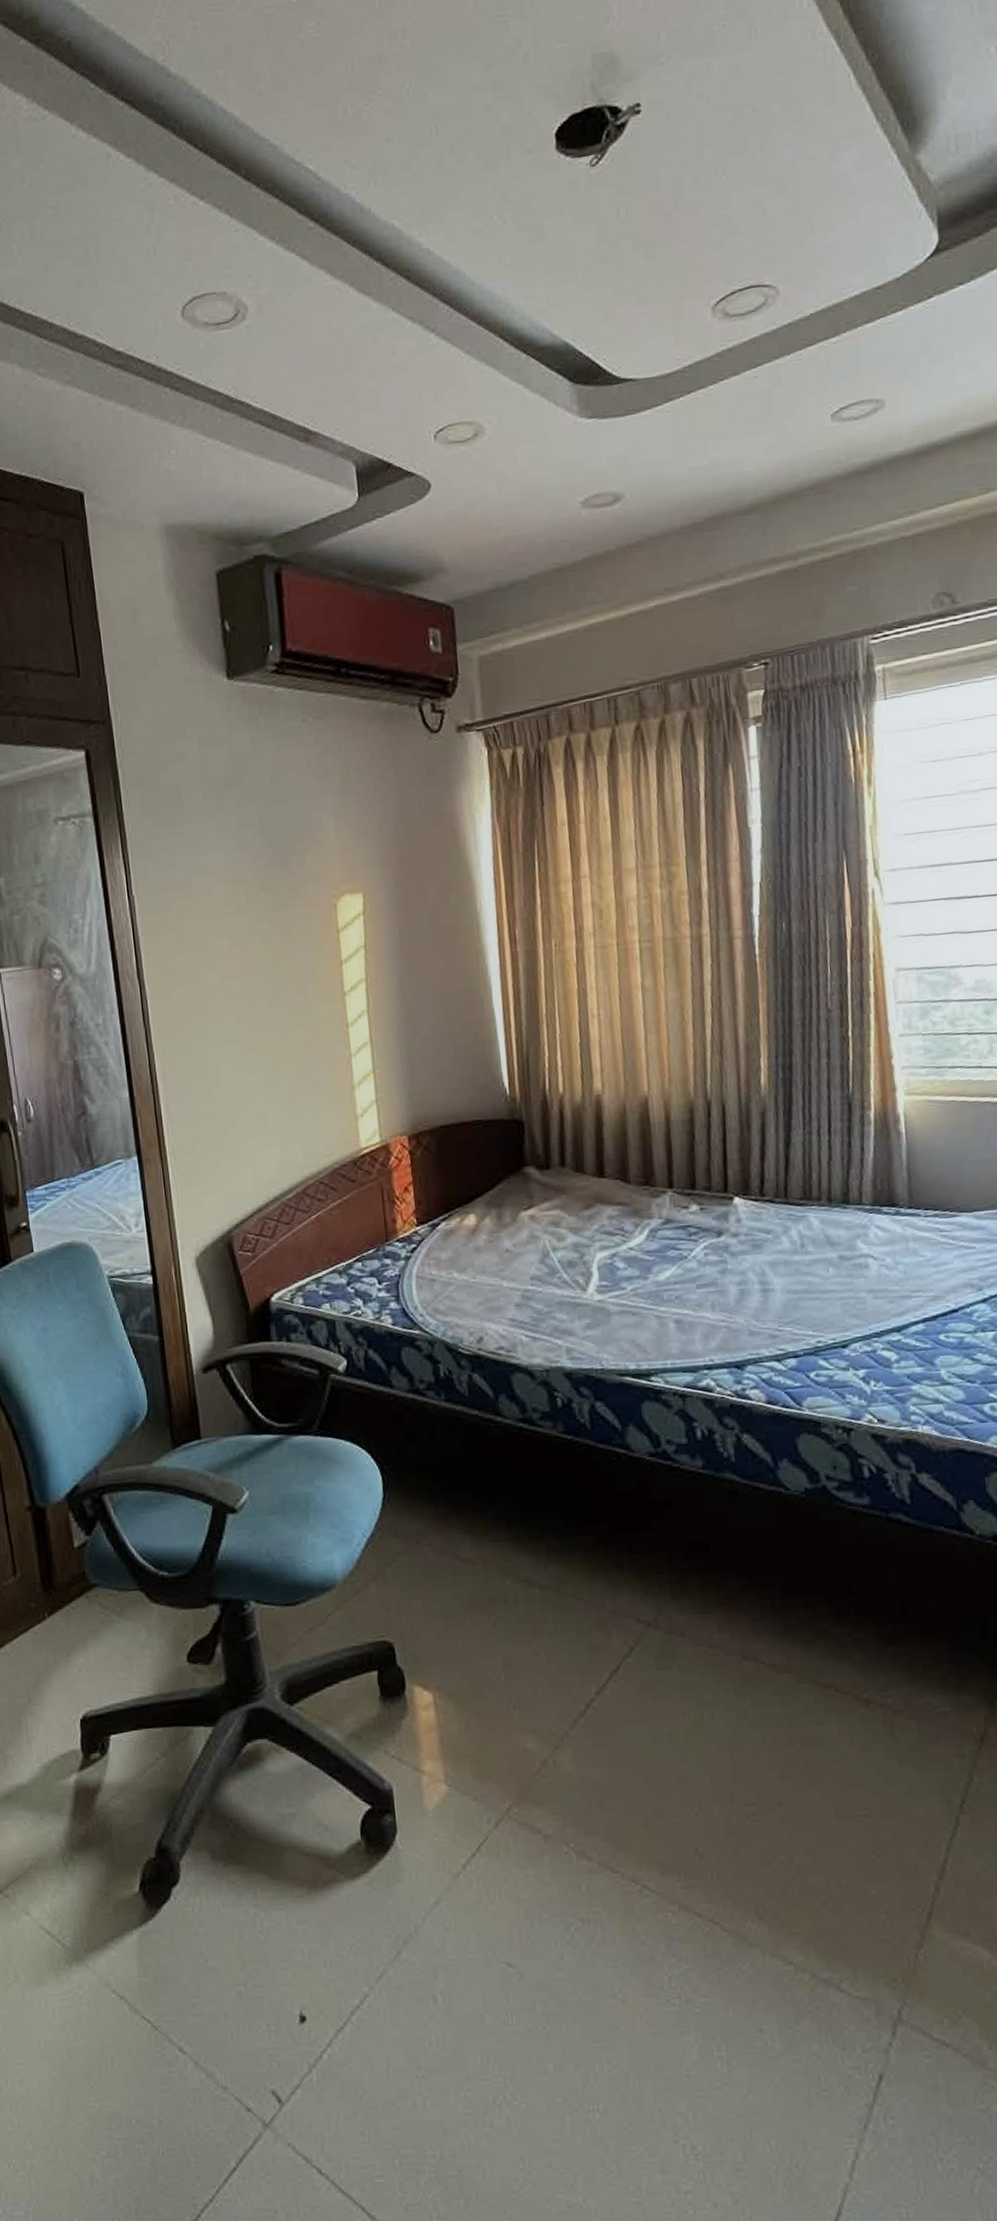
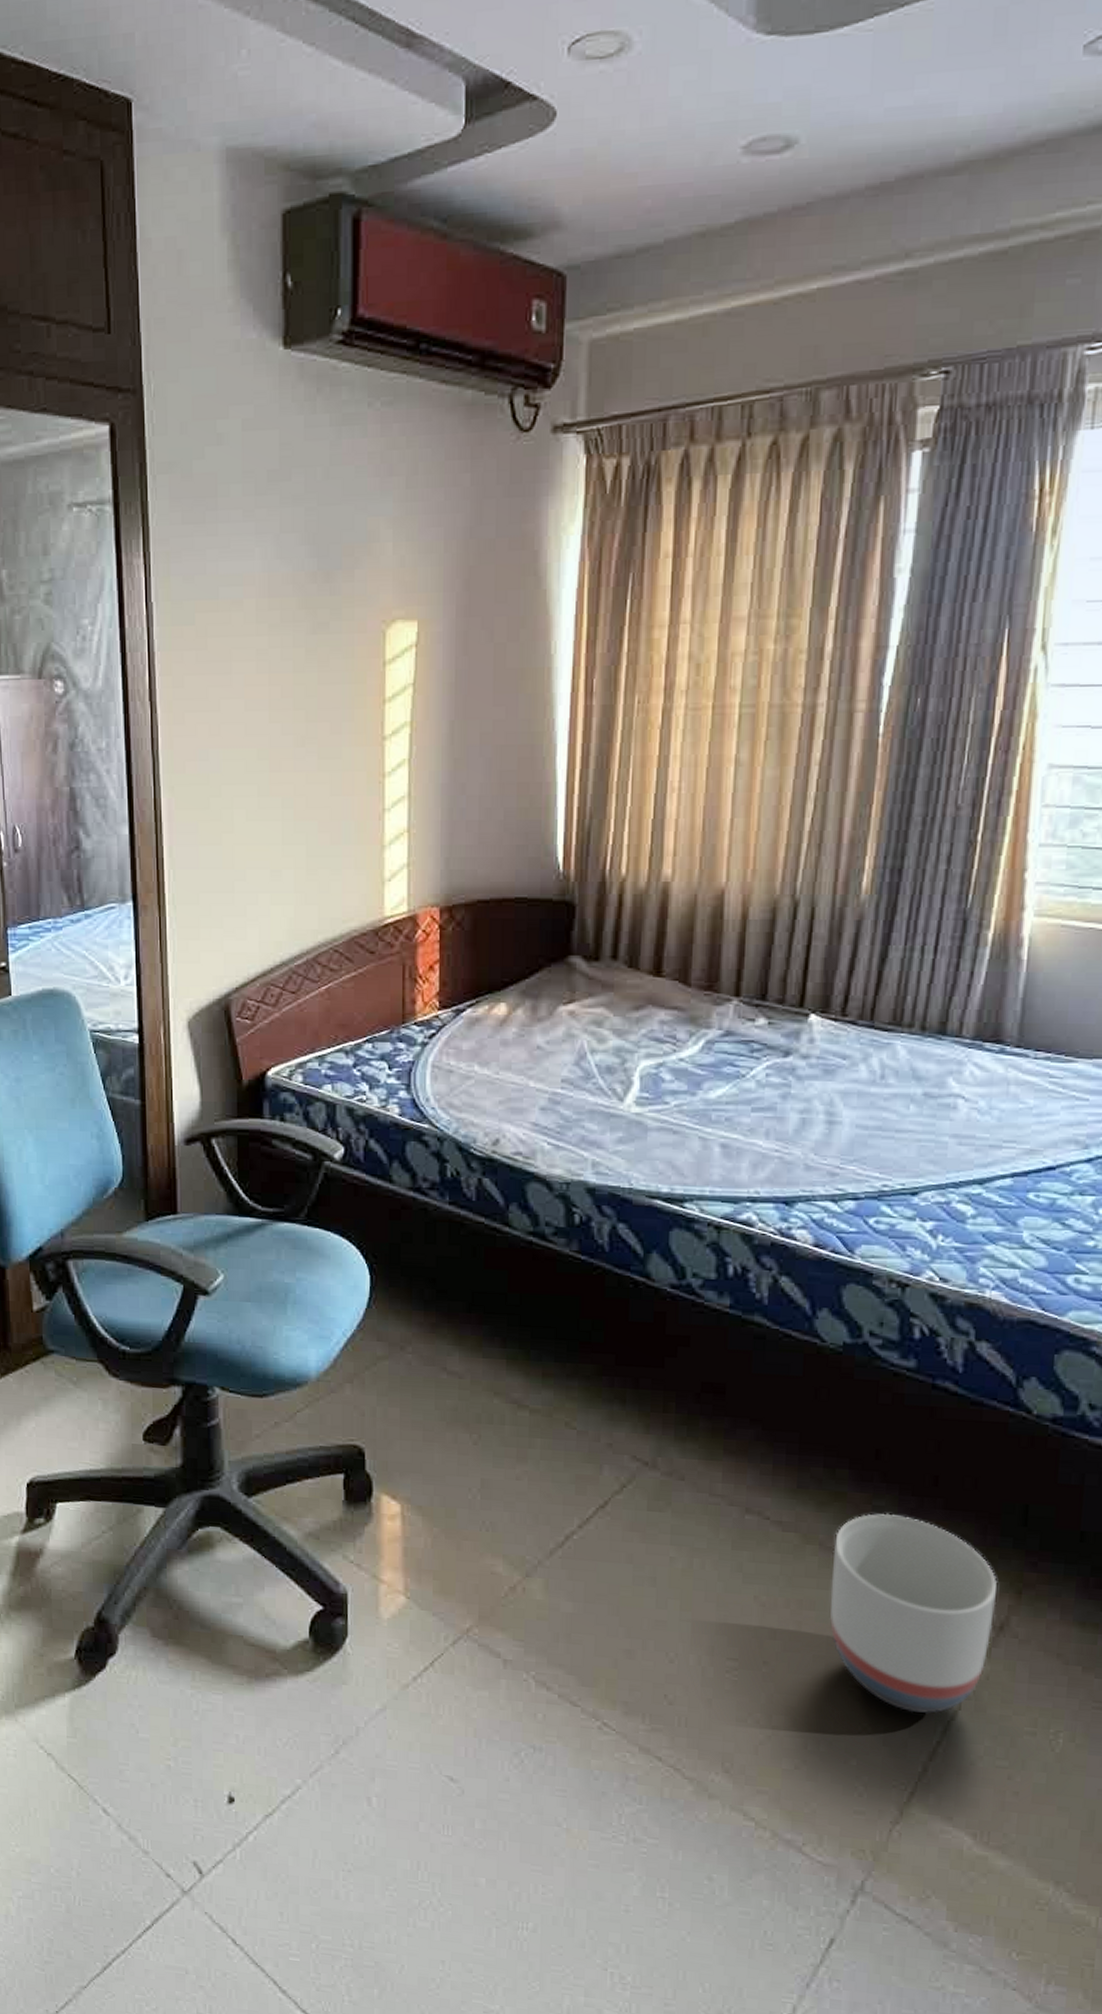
planter: none [824,1644,975,1835] -> present [830,1513,997,1714]

